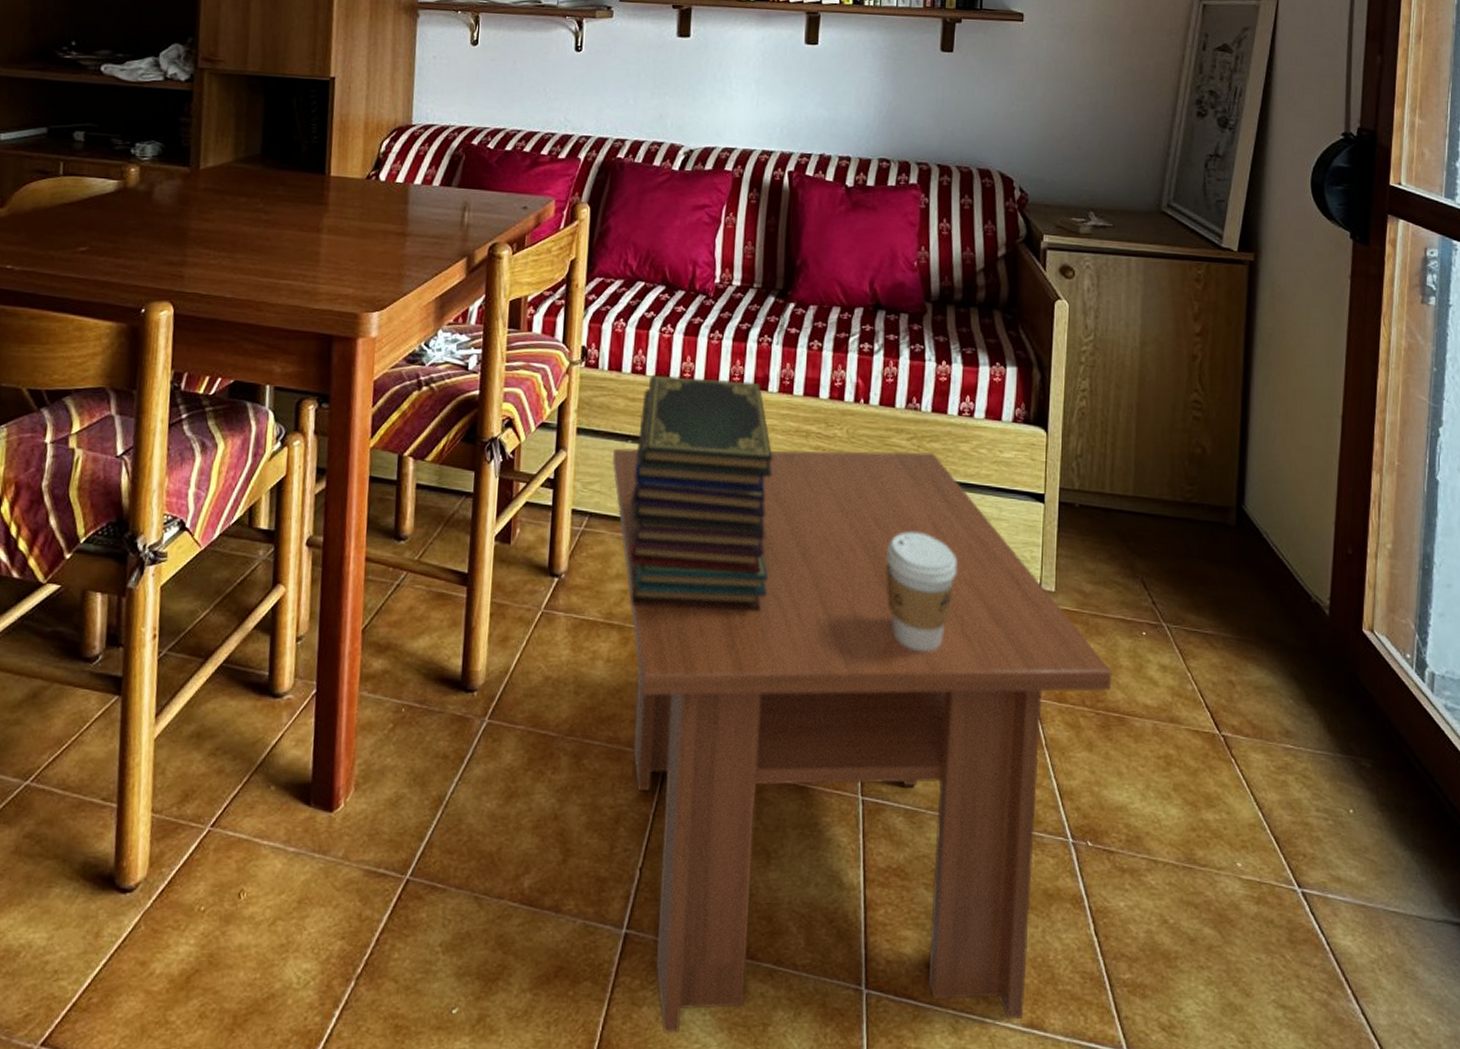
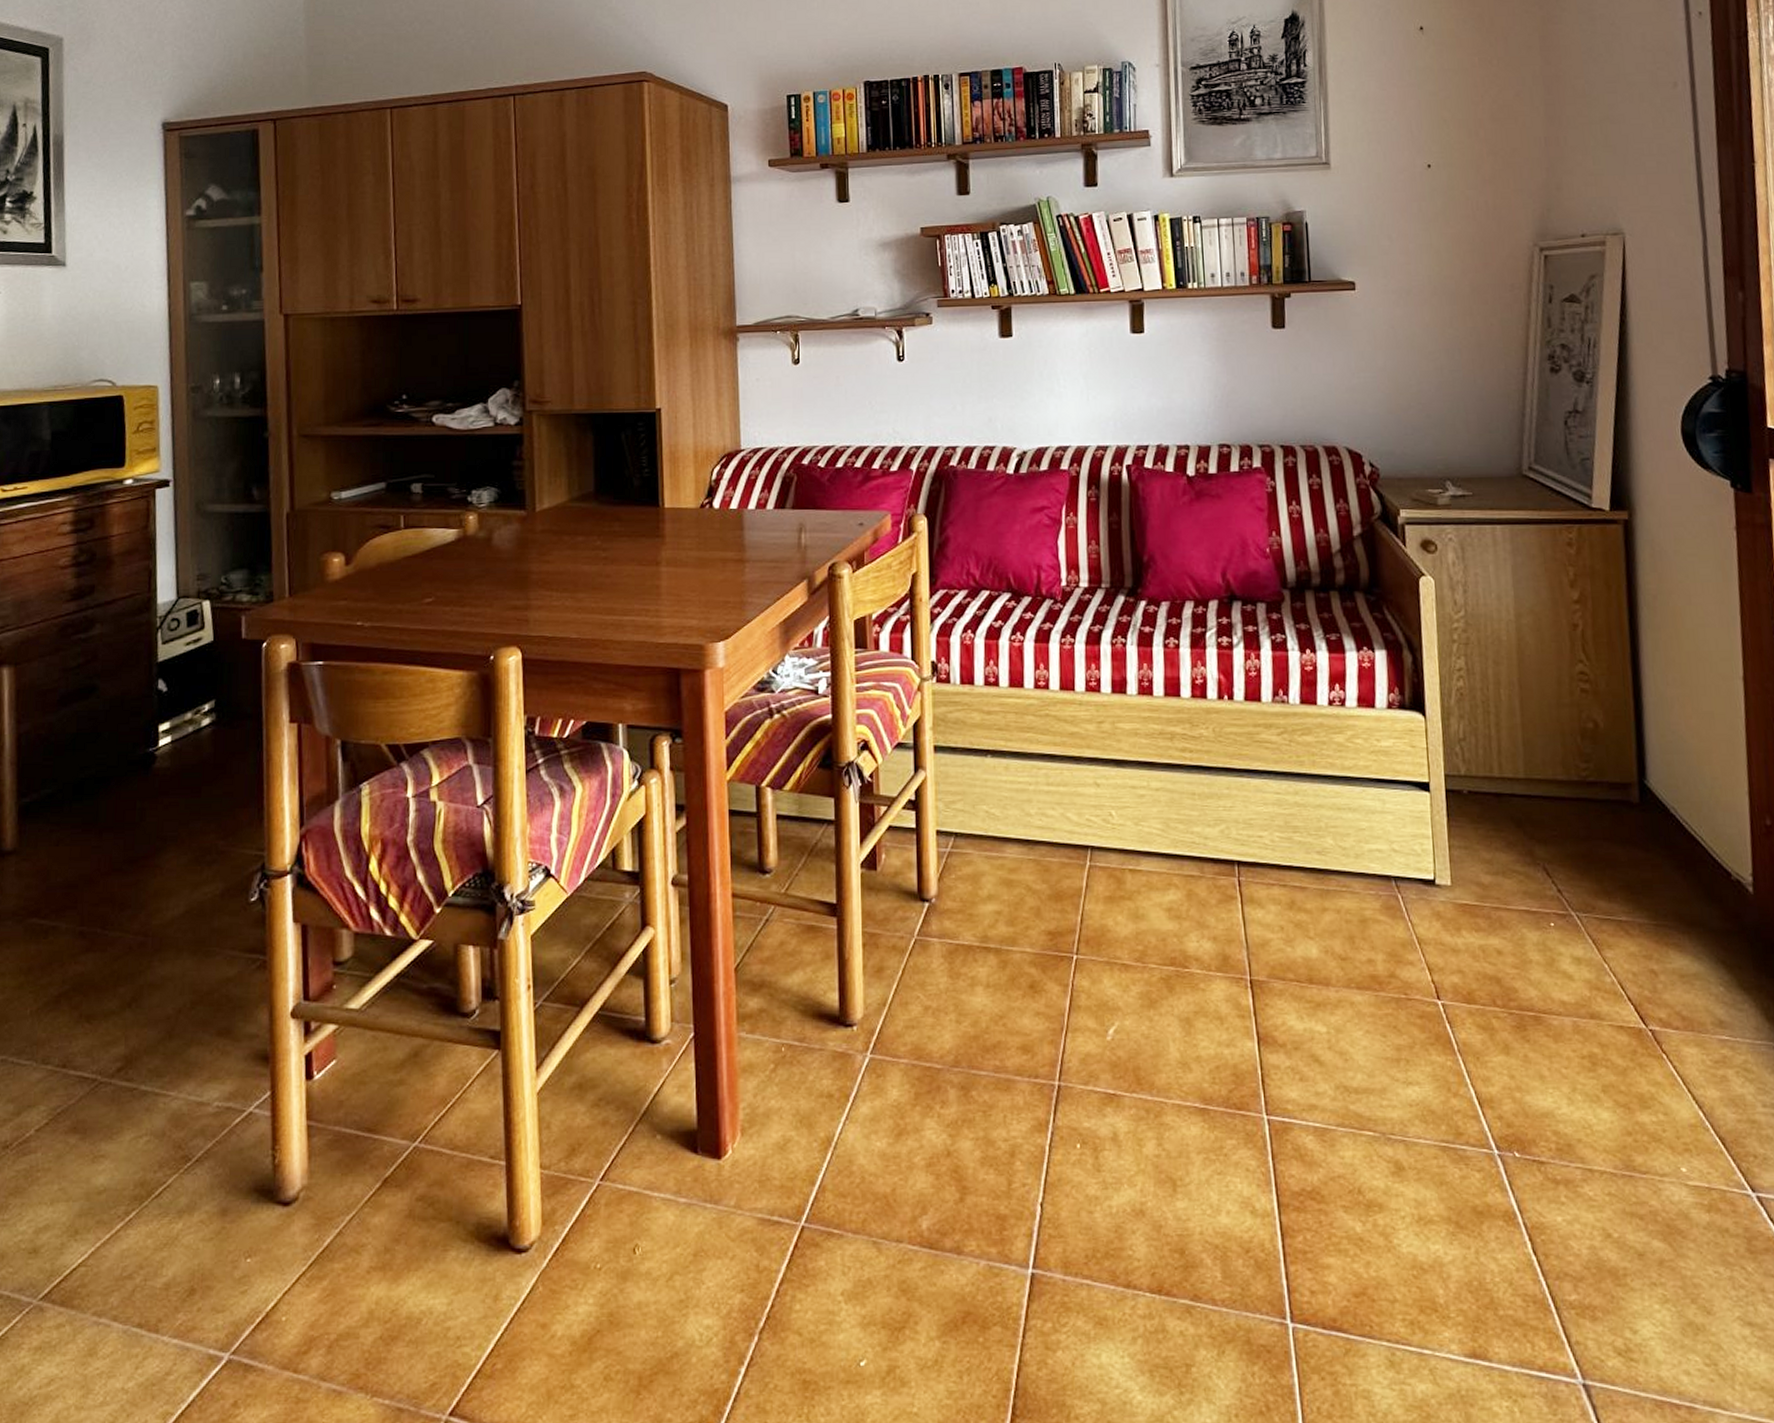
coffee table: present [611,448,1112,1033] -> none [972,745,1523,1379]
book stack: present [630,375,773,612] -> none [995,684,1146,928]
coffee cup: present [886,532,957,652] -> none [1268,831,1344,958]

